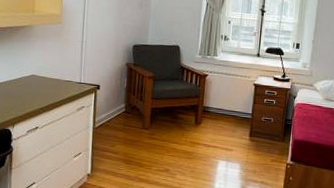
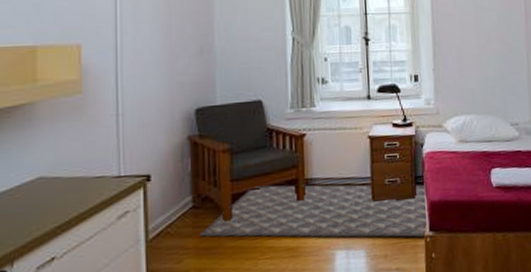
rug: none [127,105,294,165] -> present [199,184,427,237]

